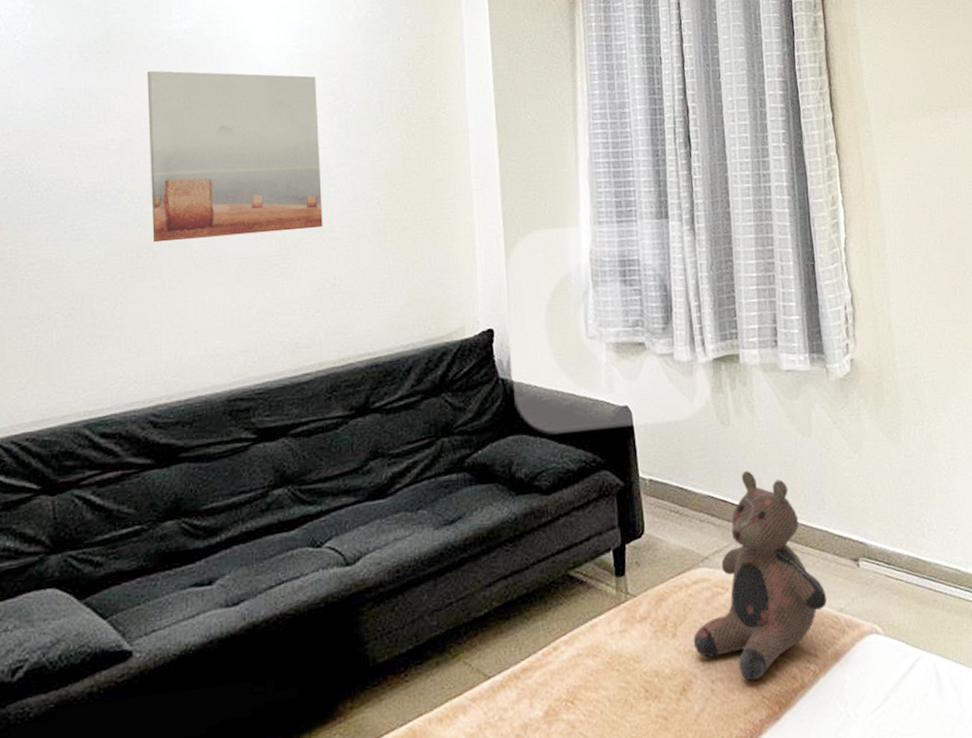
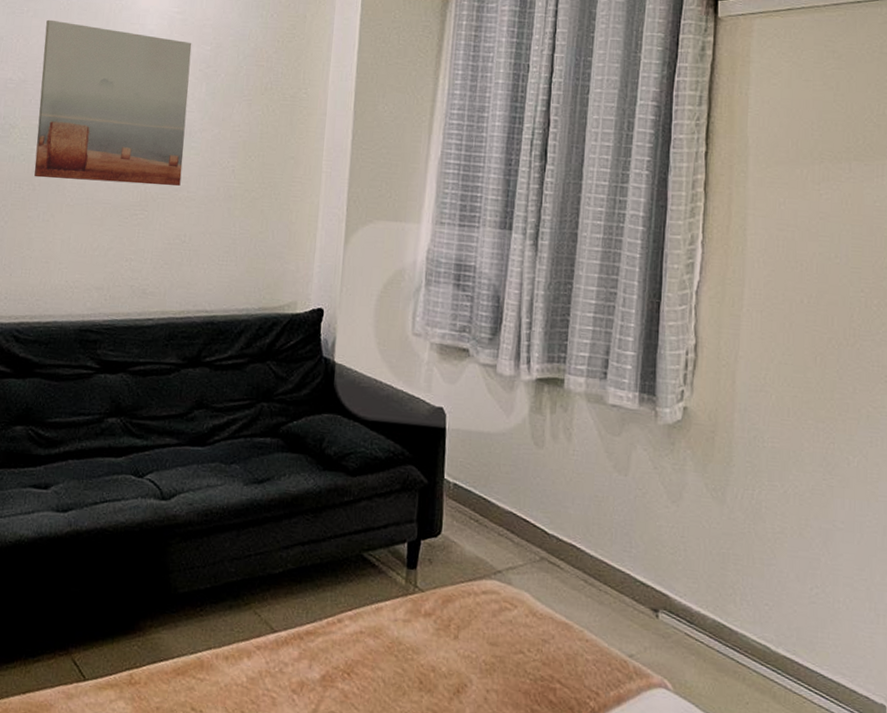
teddy bear: present [693,471,828,681] -> none [473,496,619,702]

